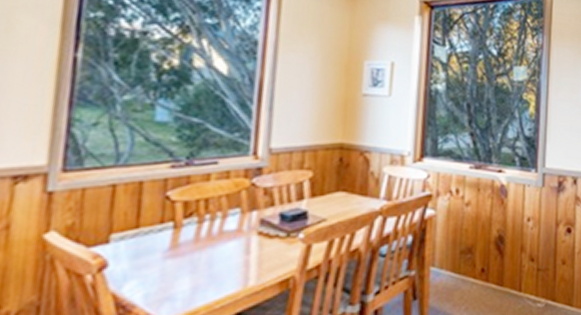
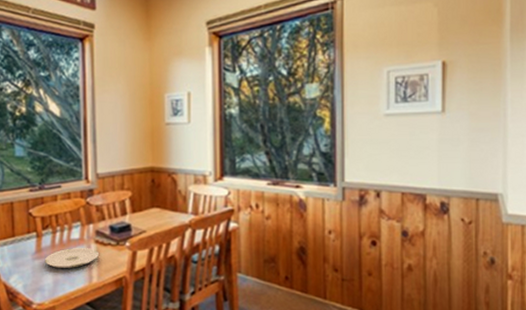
plate: none [181,241,261,269] -> present [44,248,99,268]

